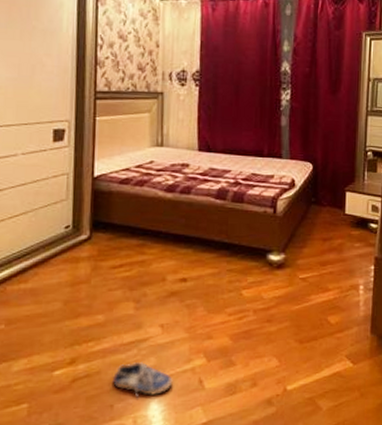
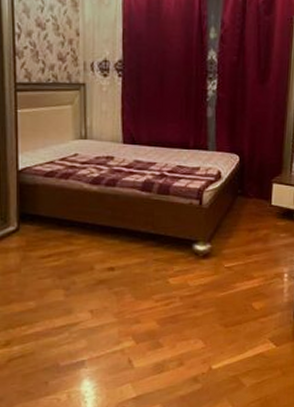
shoe: present [111,362,173,399] -> none [45,344,103,377]

